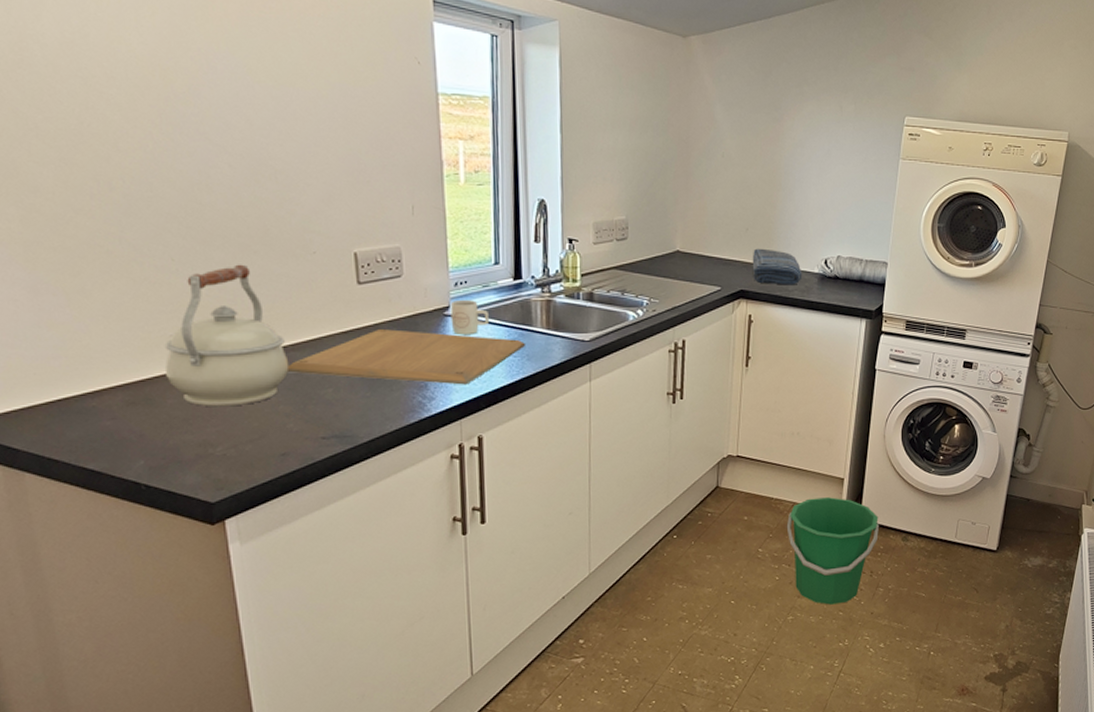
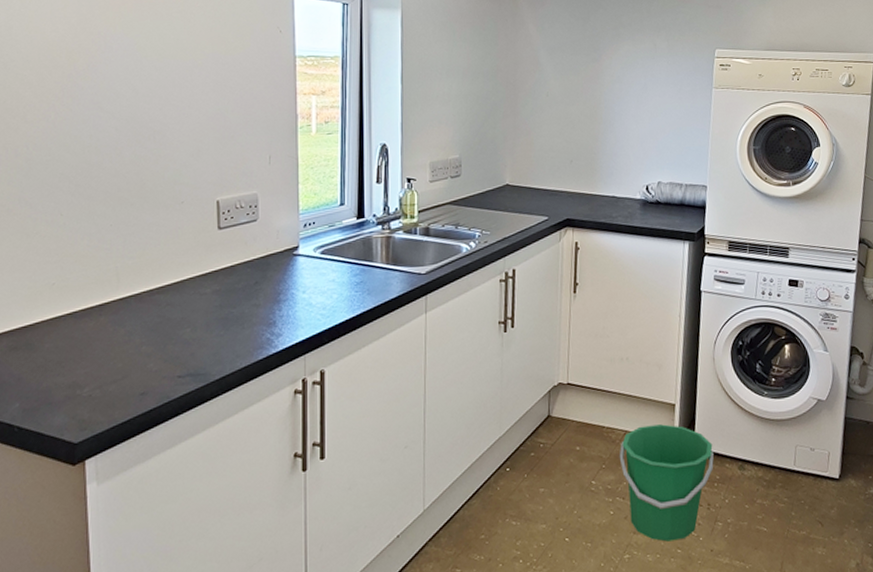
kettle: present [164,264,290,407] -> none [45,216,154,350]
chopping board: present [288,329,525,385] -> none [152,270,366,321]
mug: present [450,299,490,336] -> none [299,239,335,273]
towel: present [752,248,803,285] -> none [576,178,625,212]

